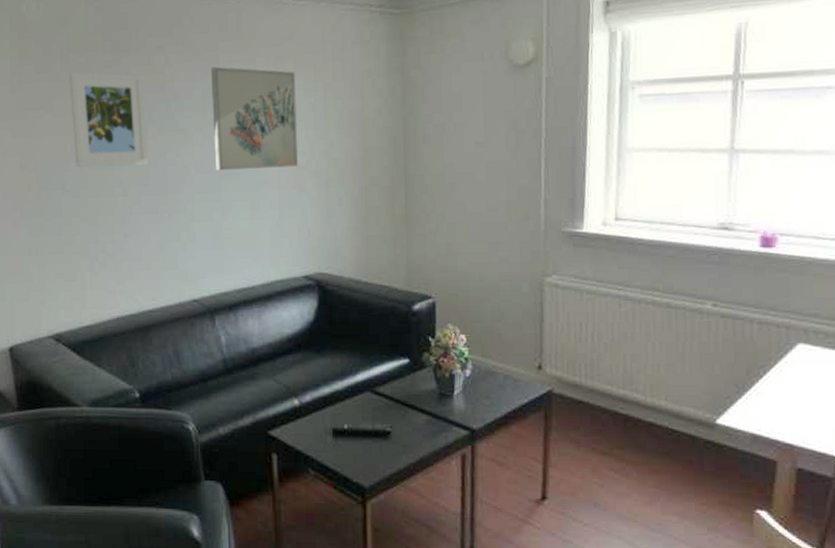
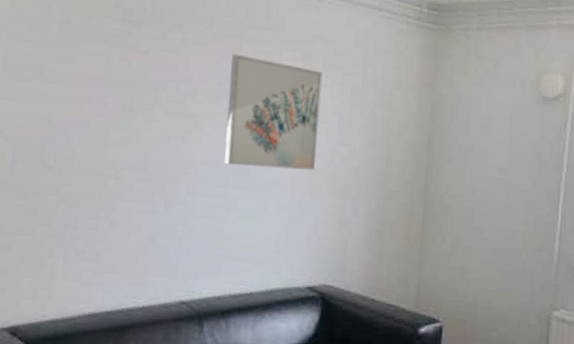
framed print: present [69,71,148,168] -> none [62,35,154,148]

